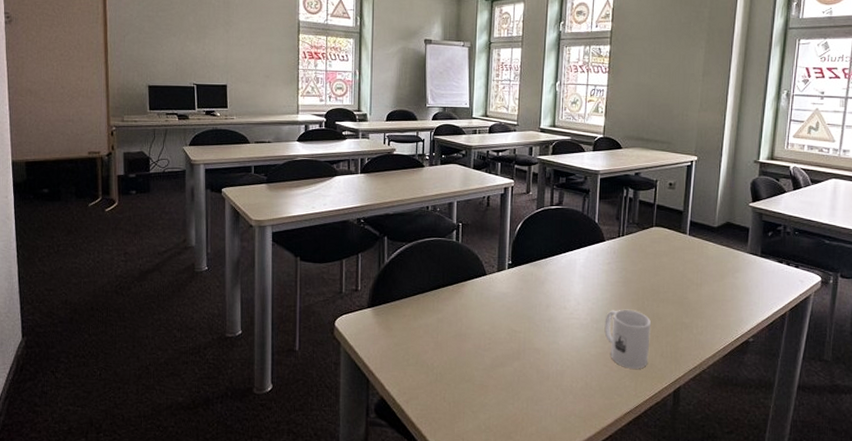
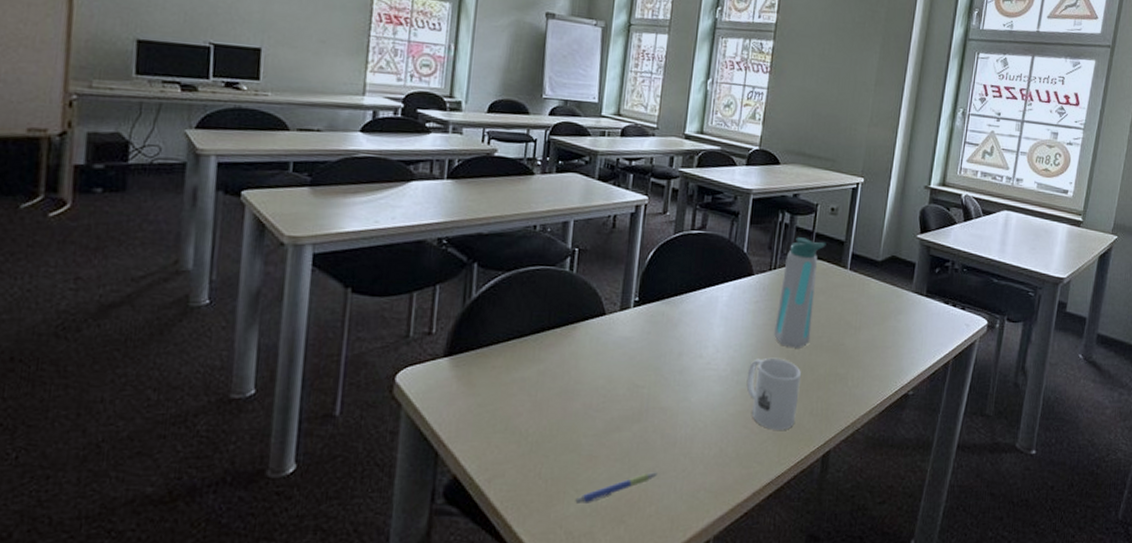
pen: none [472,400,536,423] -> present [575,472,658,505]
water bottle: none [624,209,667,302] -> present [773,237,826,348]

